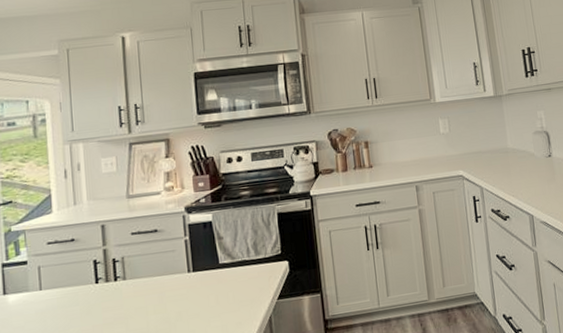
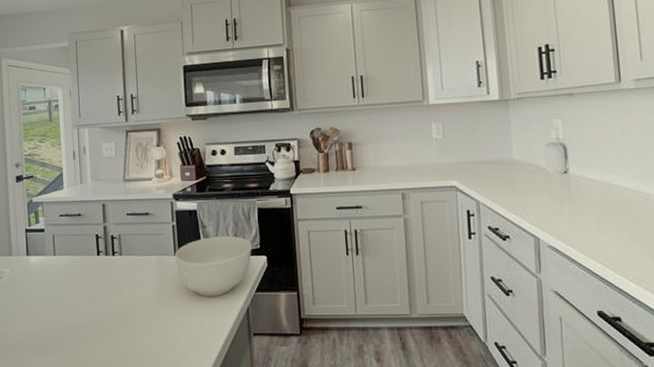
bowl: none [188,244,273,312] -> present [174,235,253,297]

